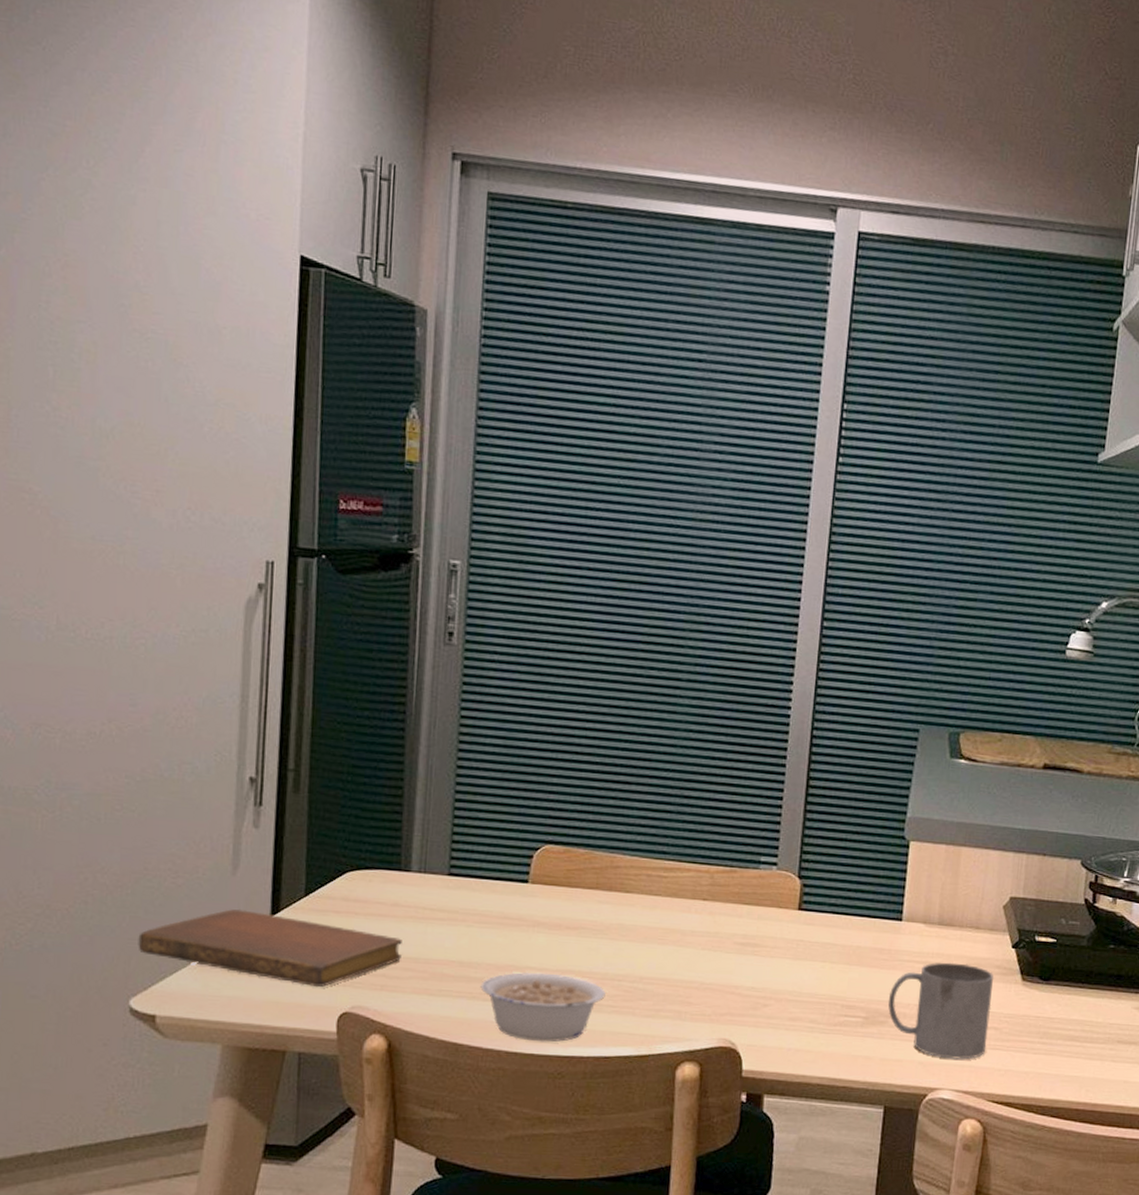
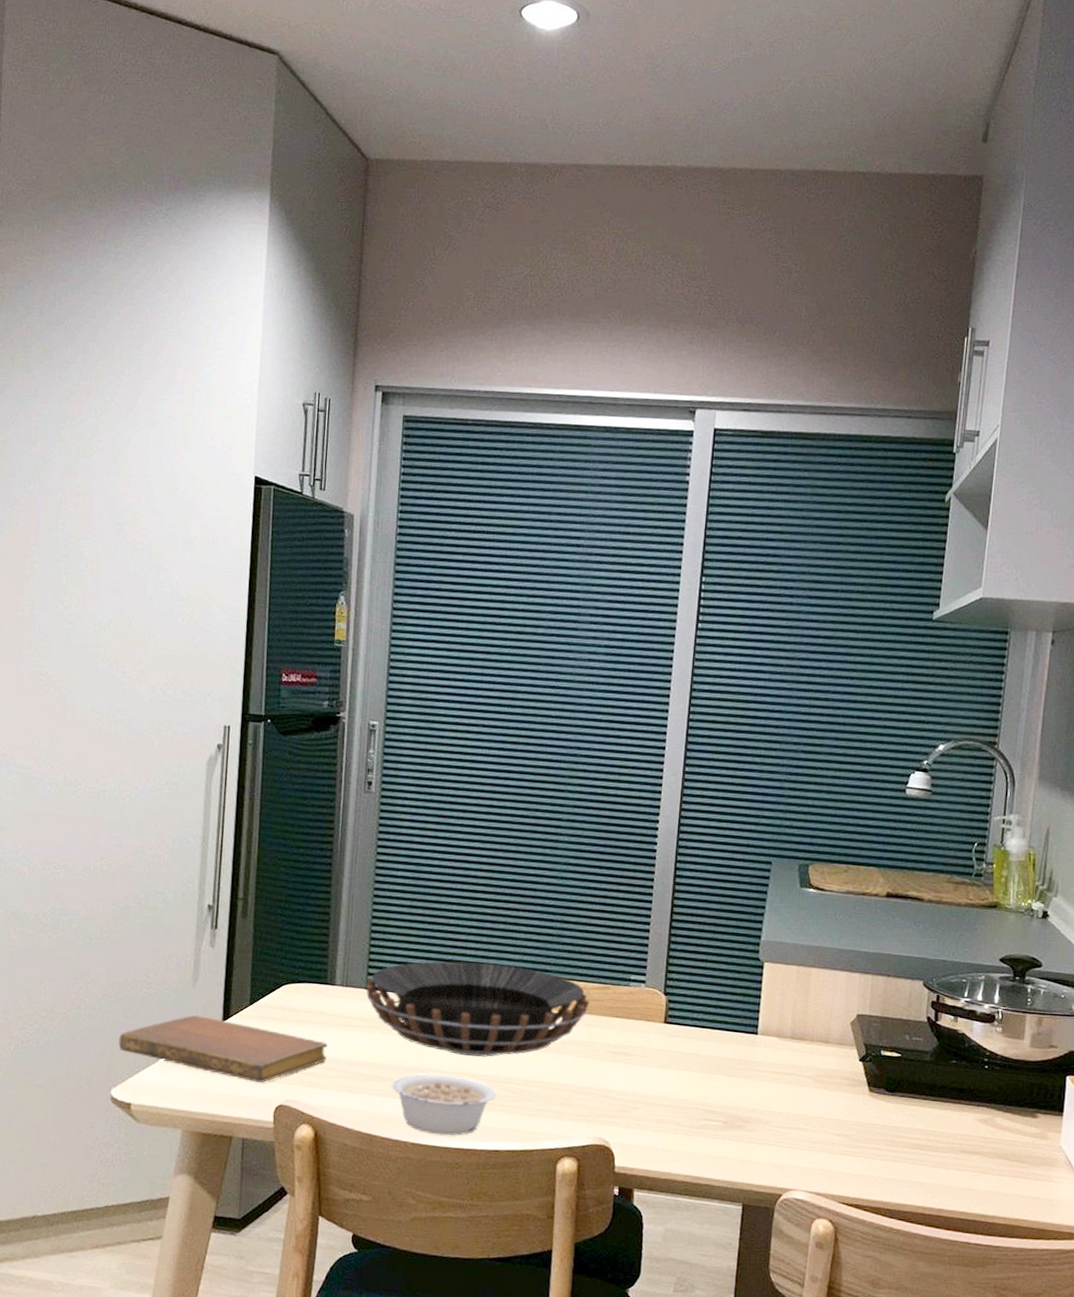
decorative bowl: none [447,842,714,953] -> present [365,961,590,1058]
mug: present [888,962,993,1060] -> none [746,1073,842,1163]

